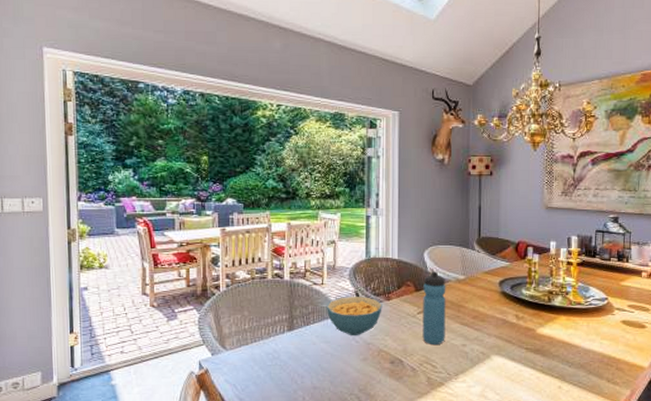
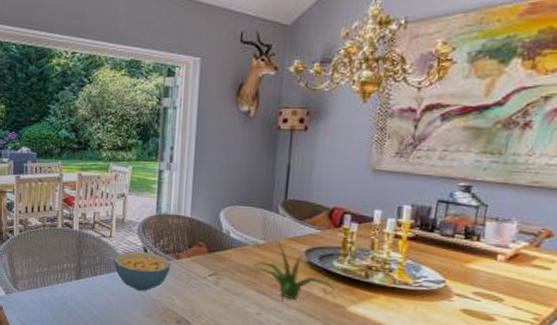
water bottle: present [422,271,446,344] -> none [212,233,243,310]
plant: none [454,274,530,331] -> present [251,239,340,302]

